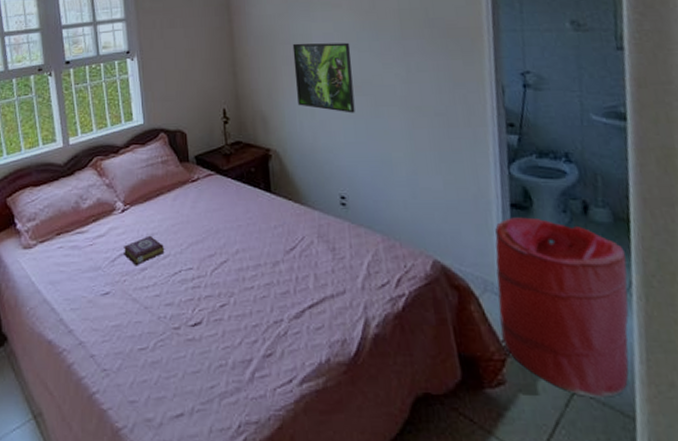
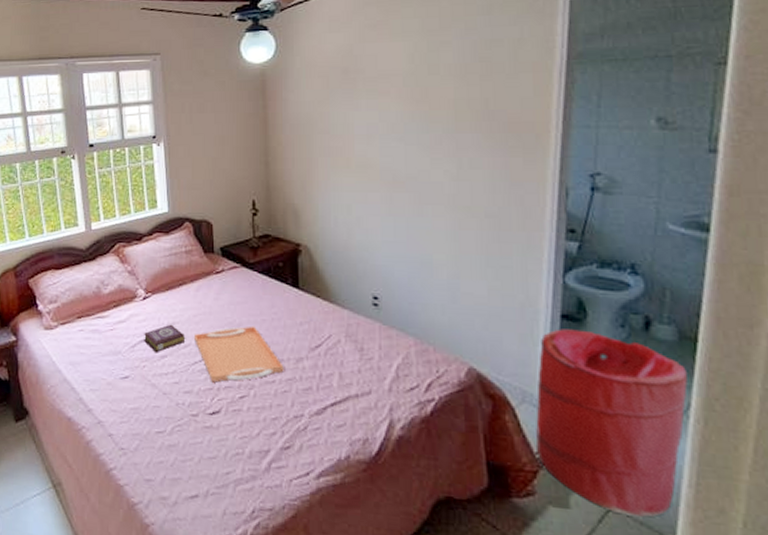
serving tray: none [173,232,262,293] -> present [194,326,284,383]
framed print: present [292,42,356,113] -> none [332,133,396,211]

